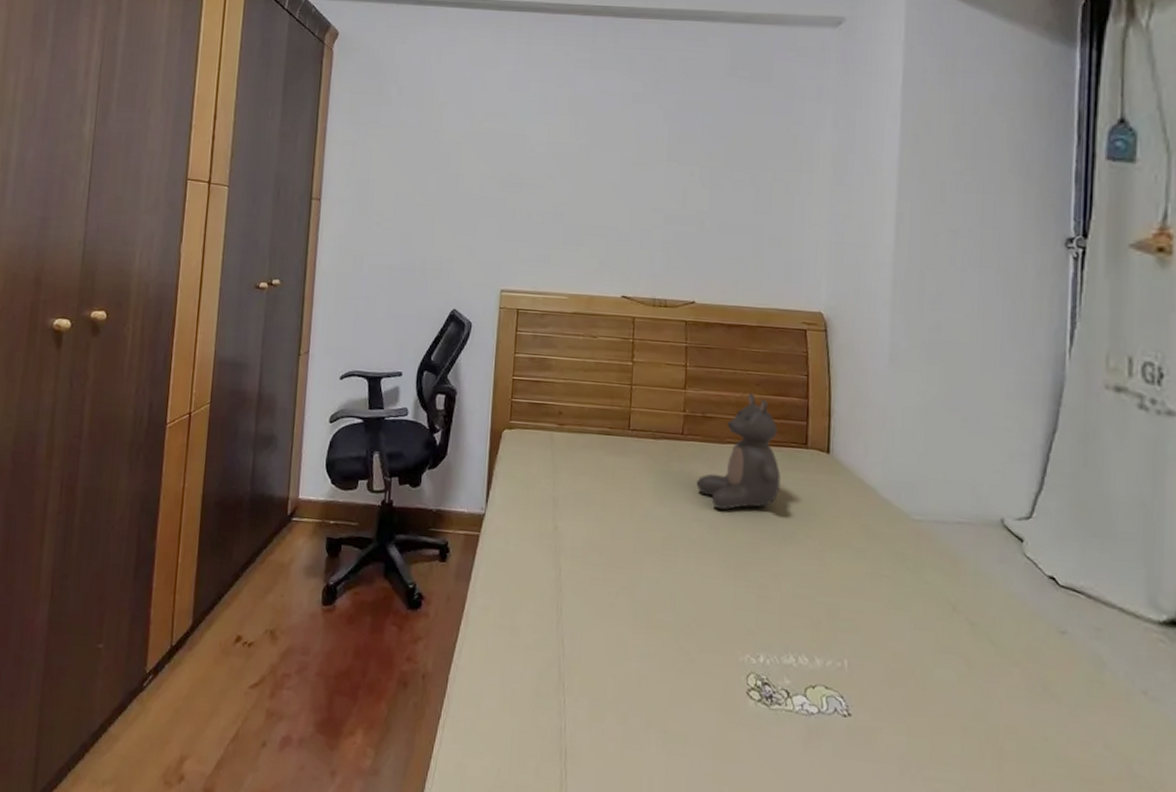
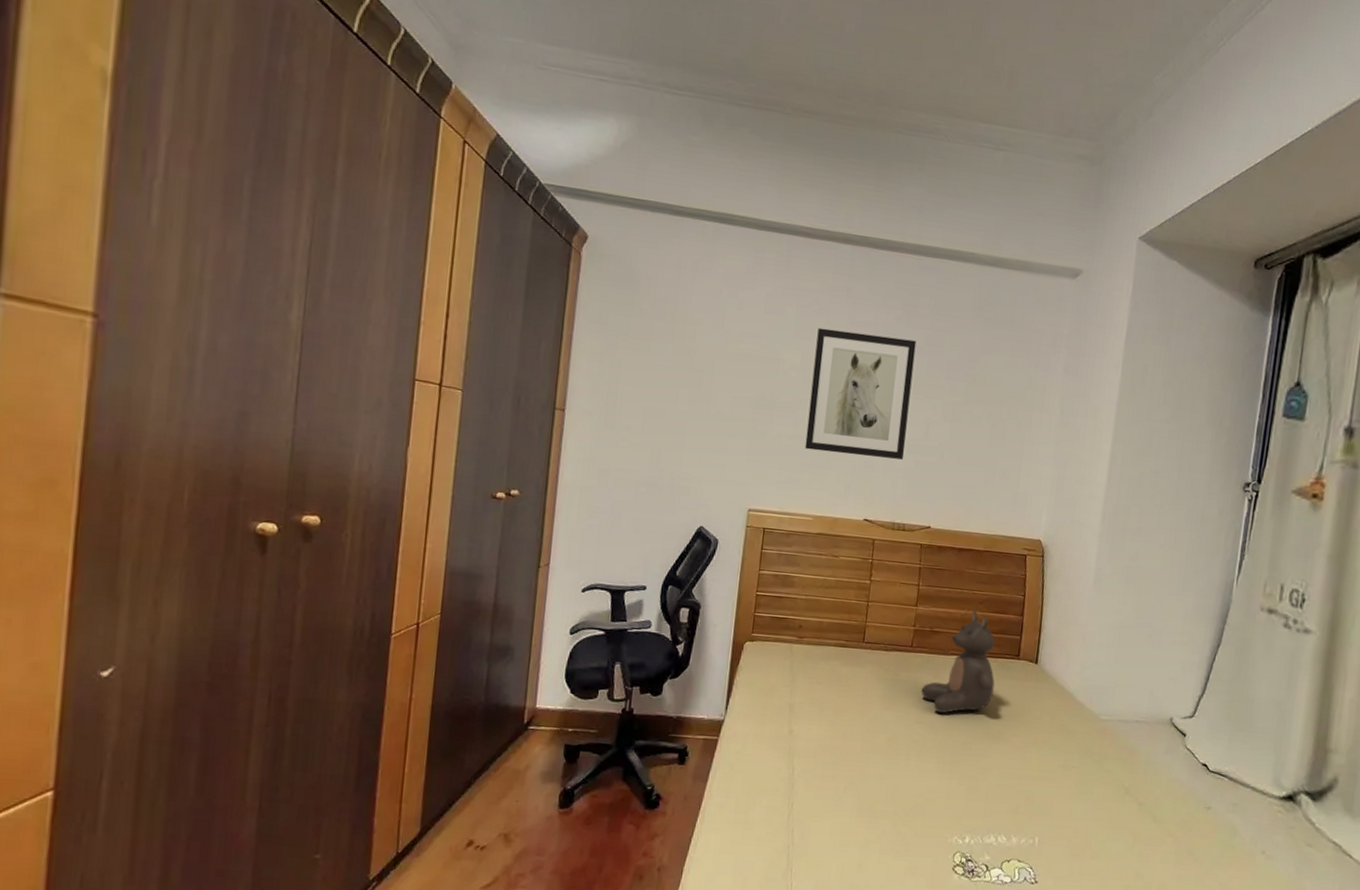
wall art: none [555,101,667,231] -> present [805,327,917,460]

